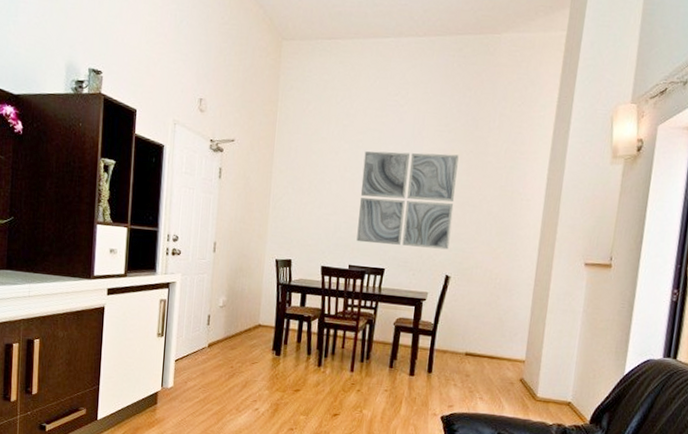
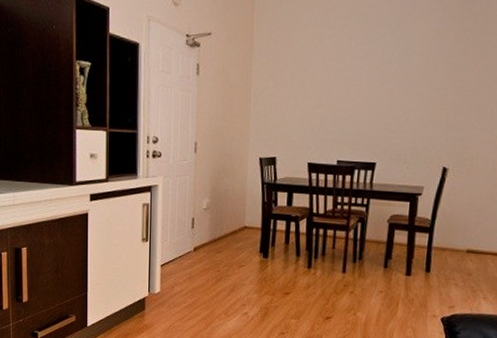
wall art: present [356,151,459,250] -> none [344,34,455,140]

